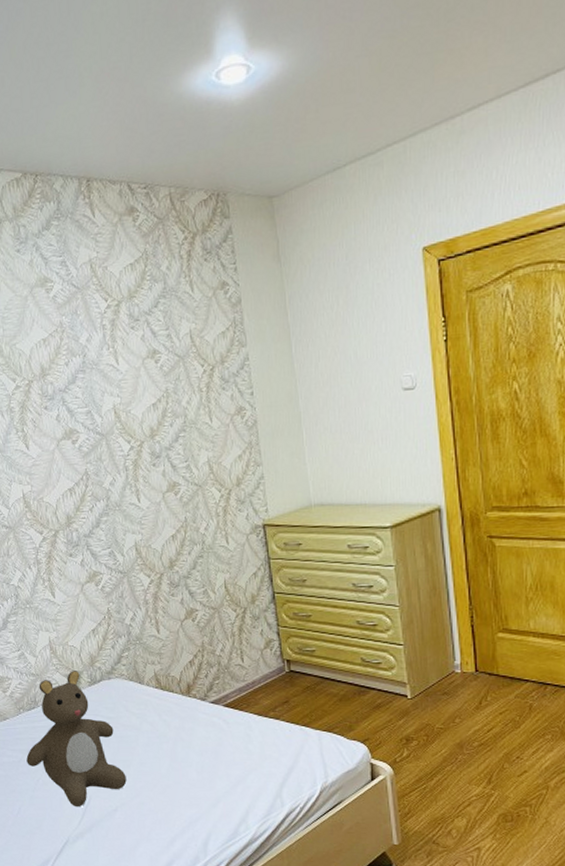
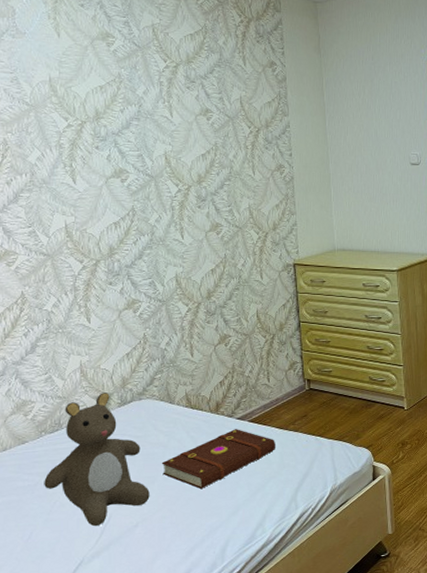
book: none [135,714,255,776] -> present [161,429,275,489]

